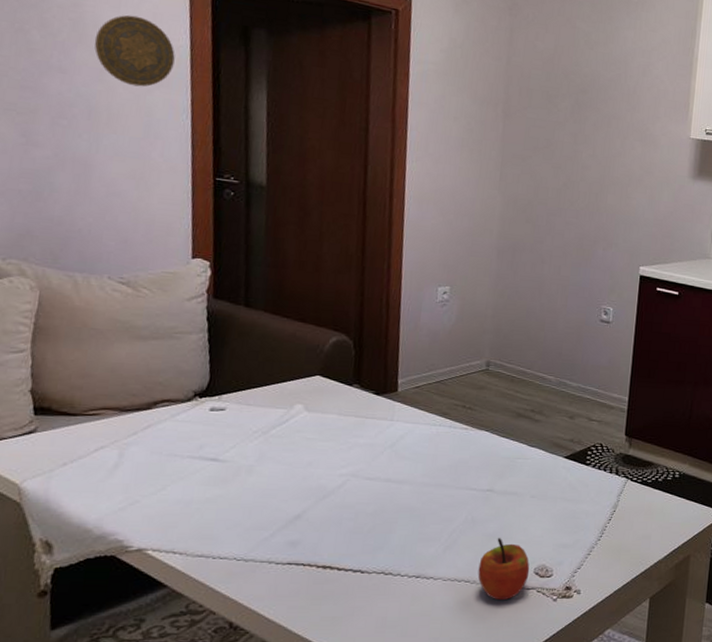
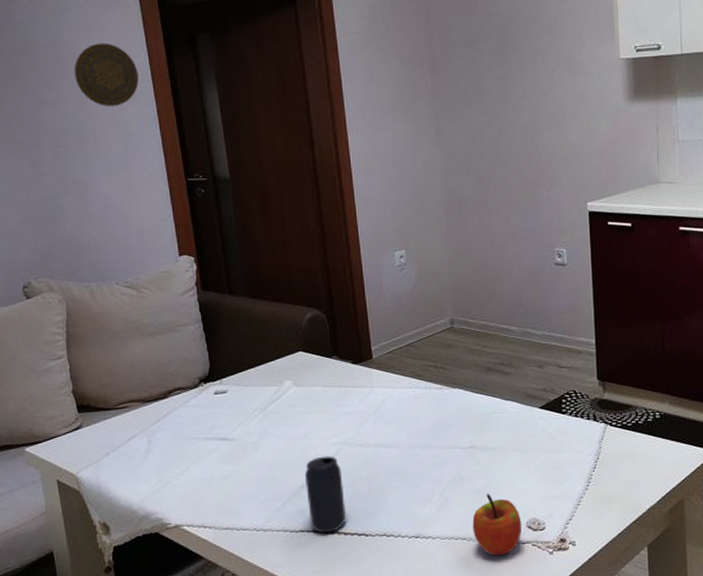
beverage can: none [300,487,345,568] -> present [304,456,347,533]

